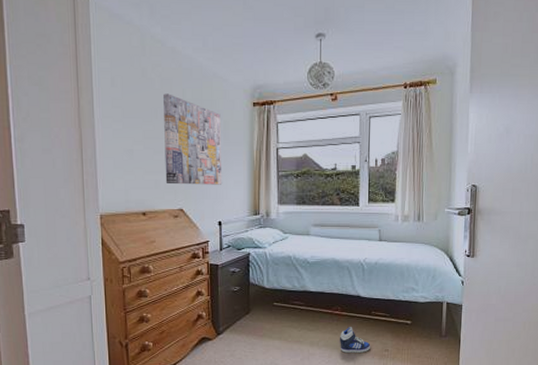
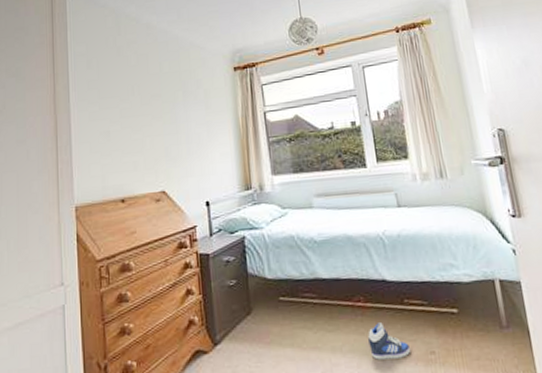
wall art: present [163,93,222,185] -> none [140,69,207,164]

